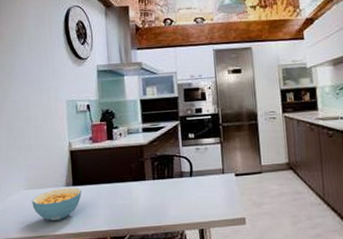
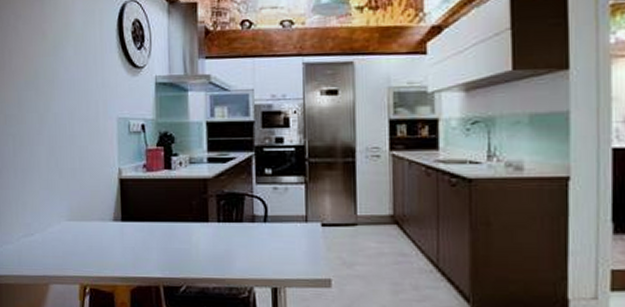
cereal bowl: present [32,187,82,222] -> none [74,222,132,261]

